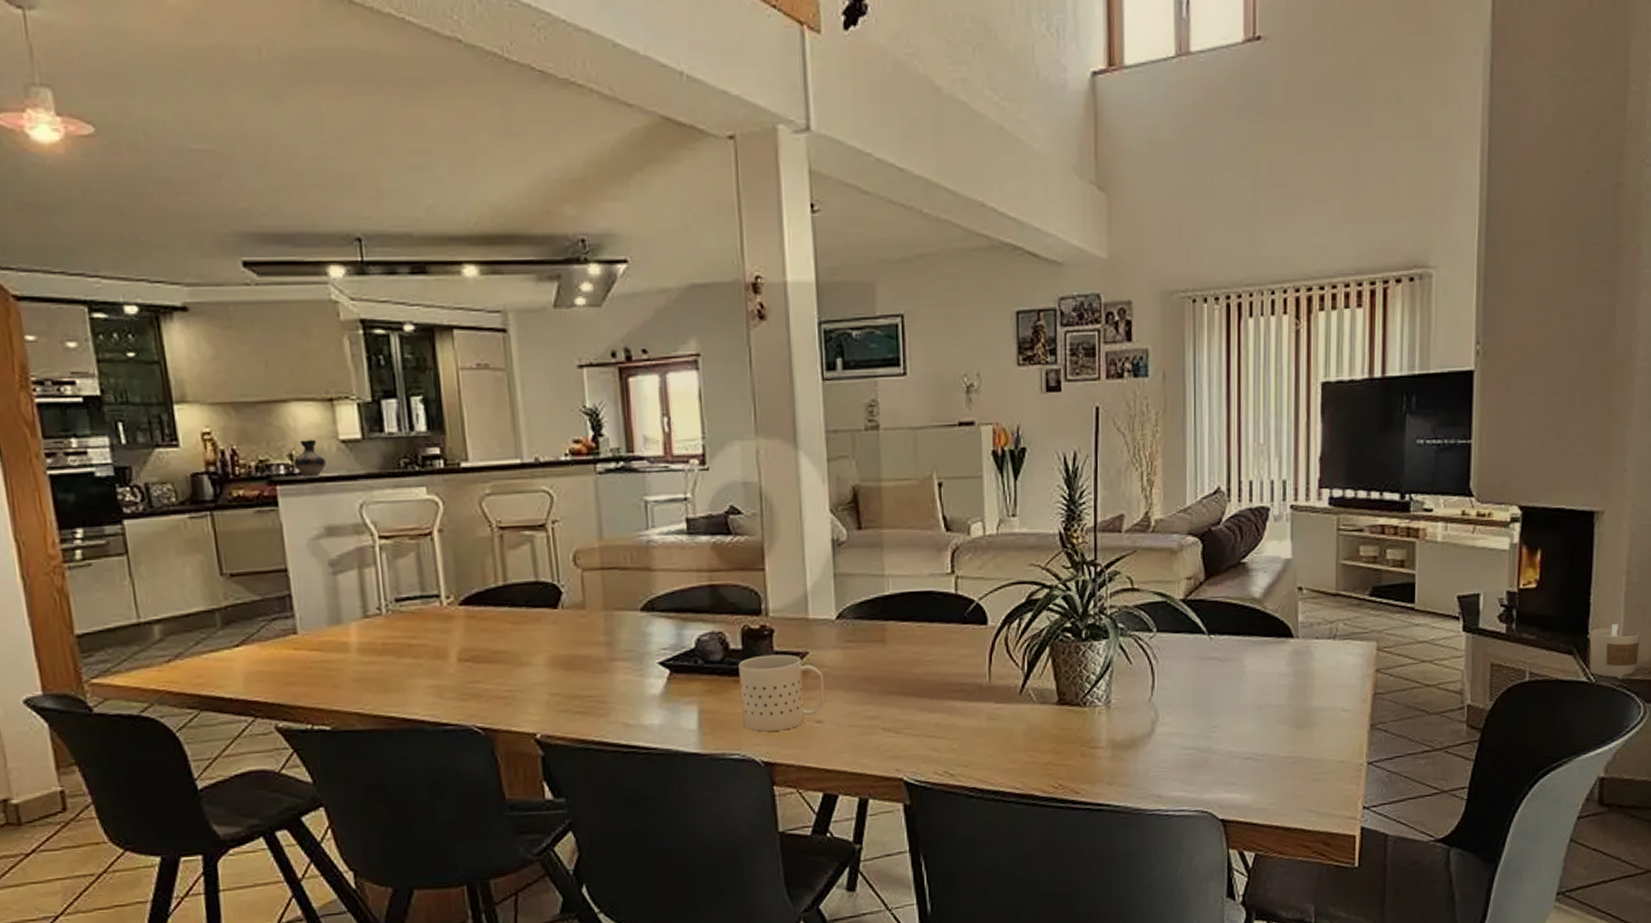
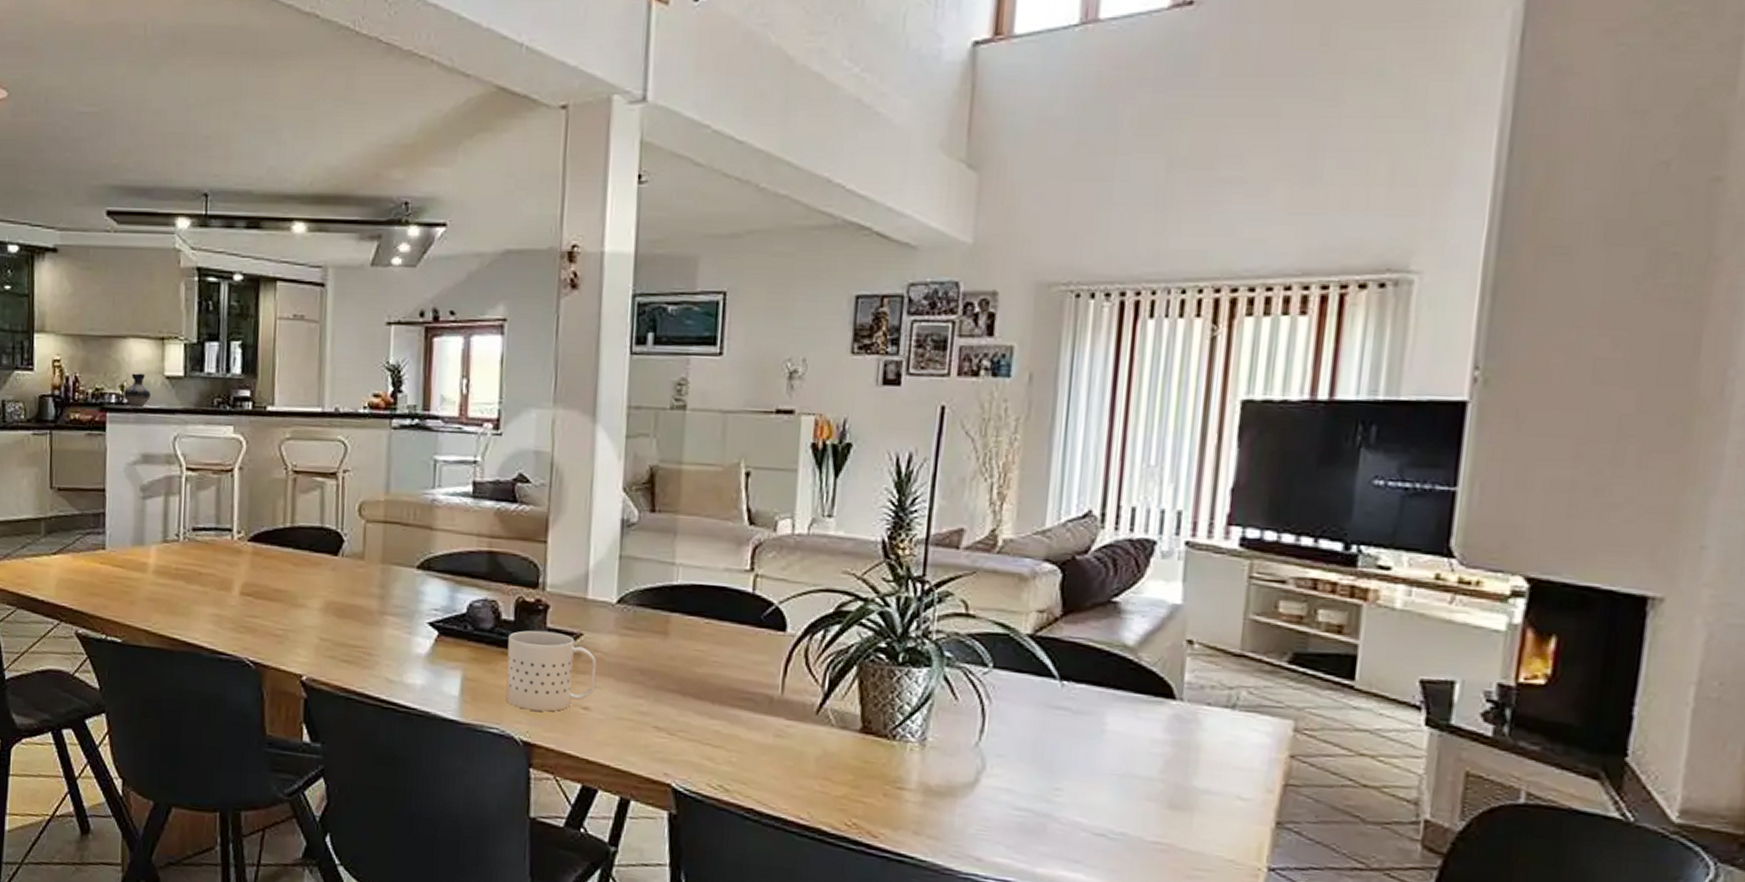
candle: present [1589,624,1640,678] -> none [1625,749,1715,824]

